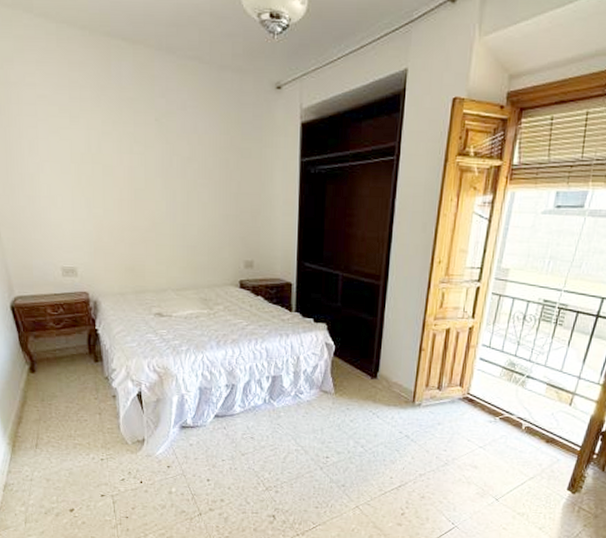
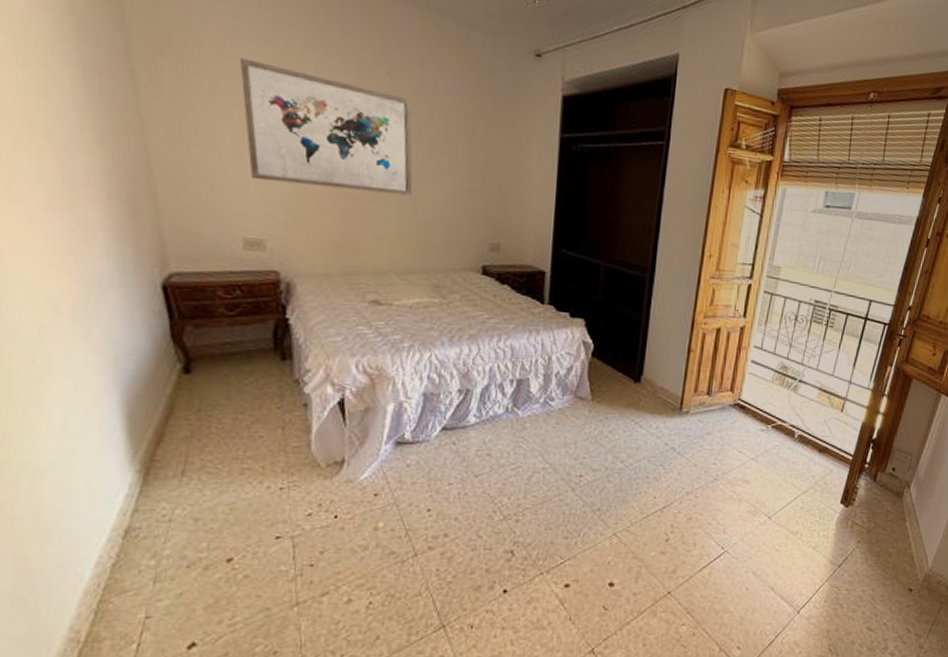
wall art: none [47,120,182,224] -> present [239,57,413,196]

